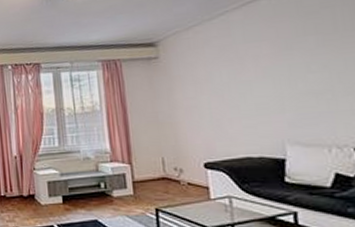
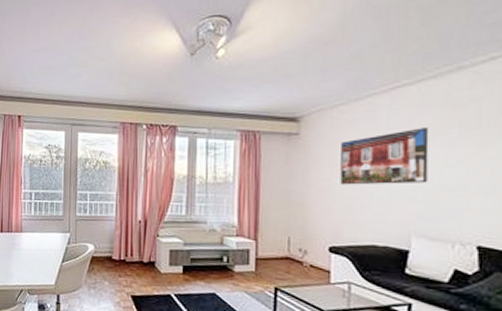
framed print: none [201,38,293,102] -> present [340,128,429,185]

